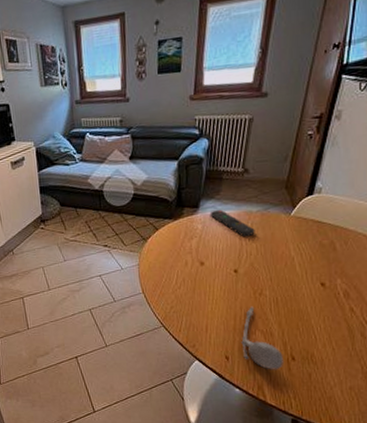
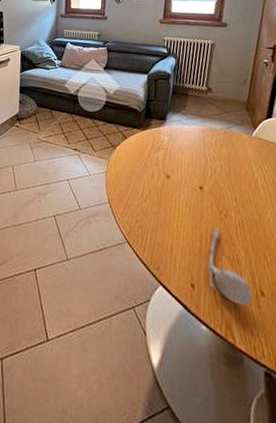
remote control: present [210,209,255,237] -> none [176,123,219,154]

